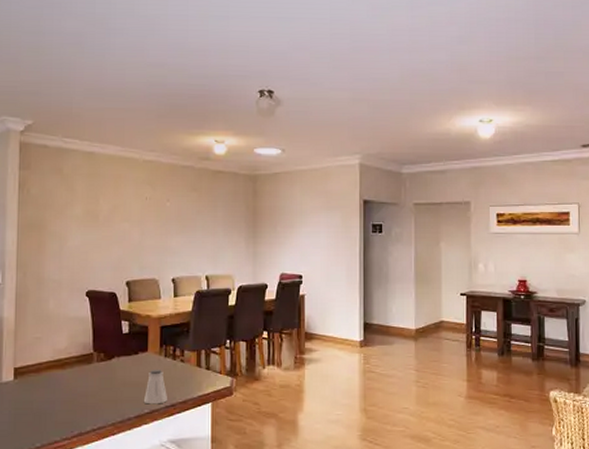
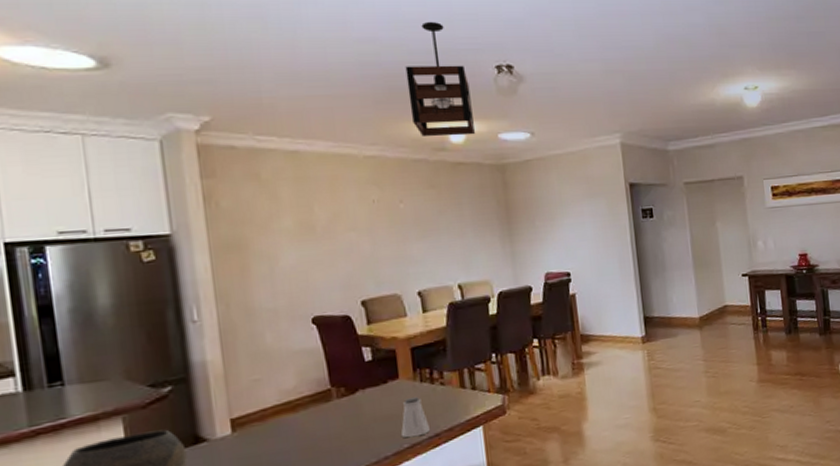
pendant light: none [185,51,236,148] -> present [405,21,476,137]

